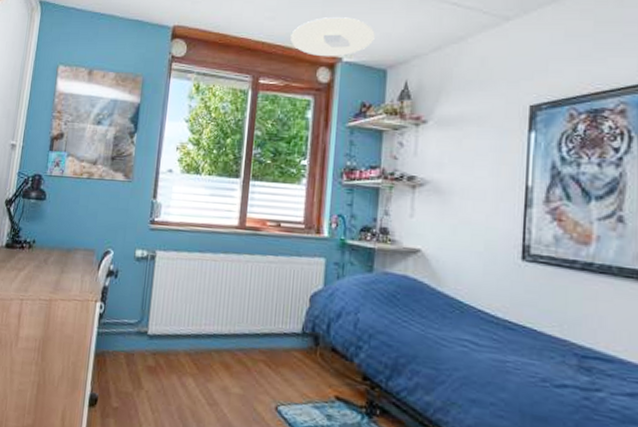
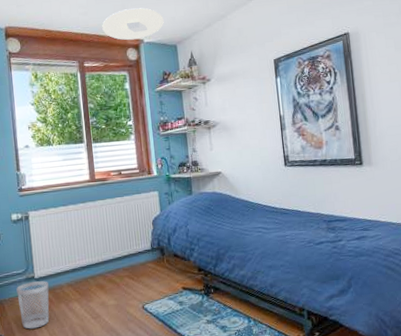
wastebasket: none [121,337,163,398] -> present [16,281,49,329]

